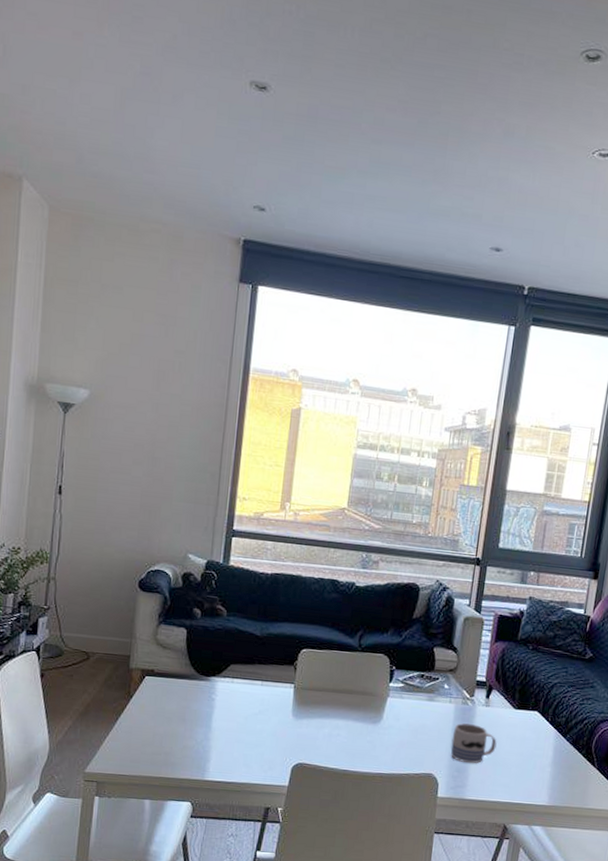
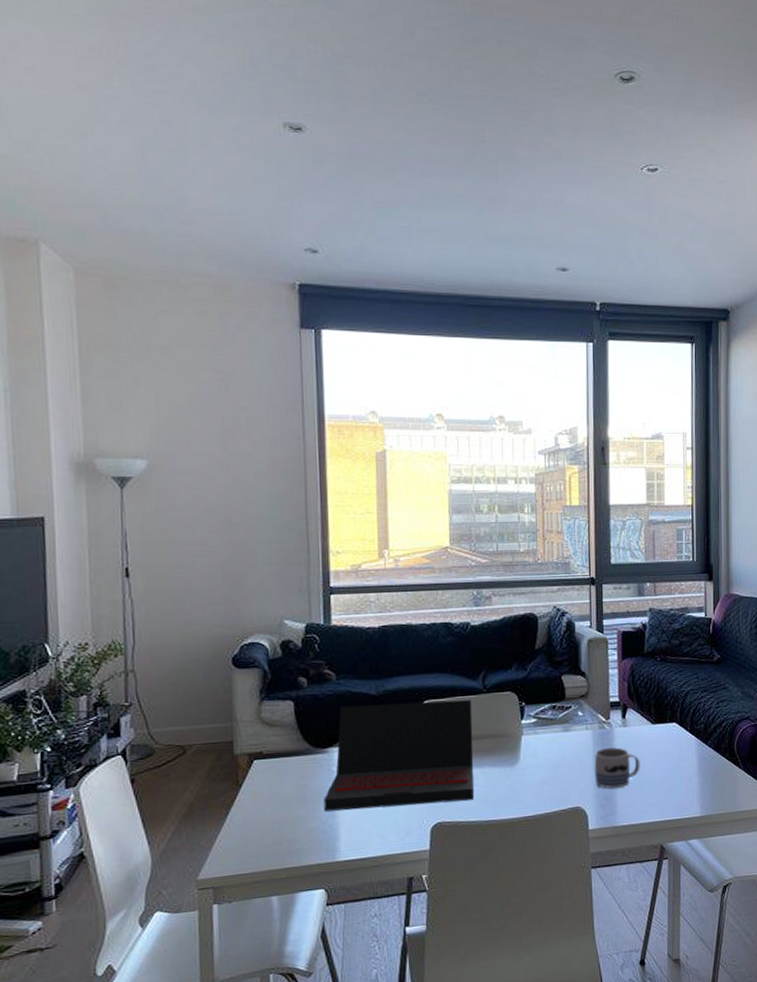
laptop: none [200,641,346,748] -> present [323,700,474,812]

